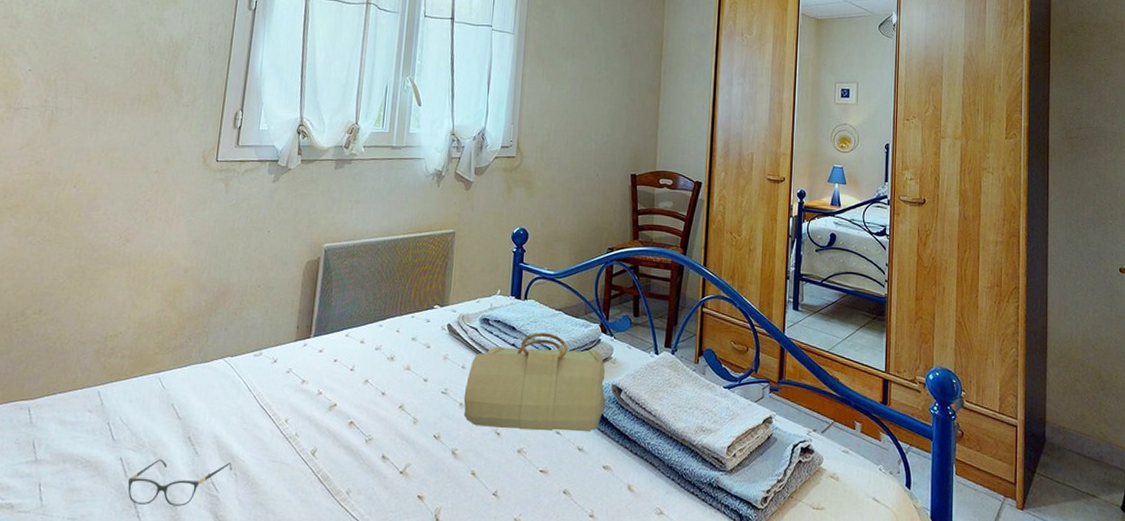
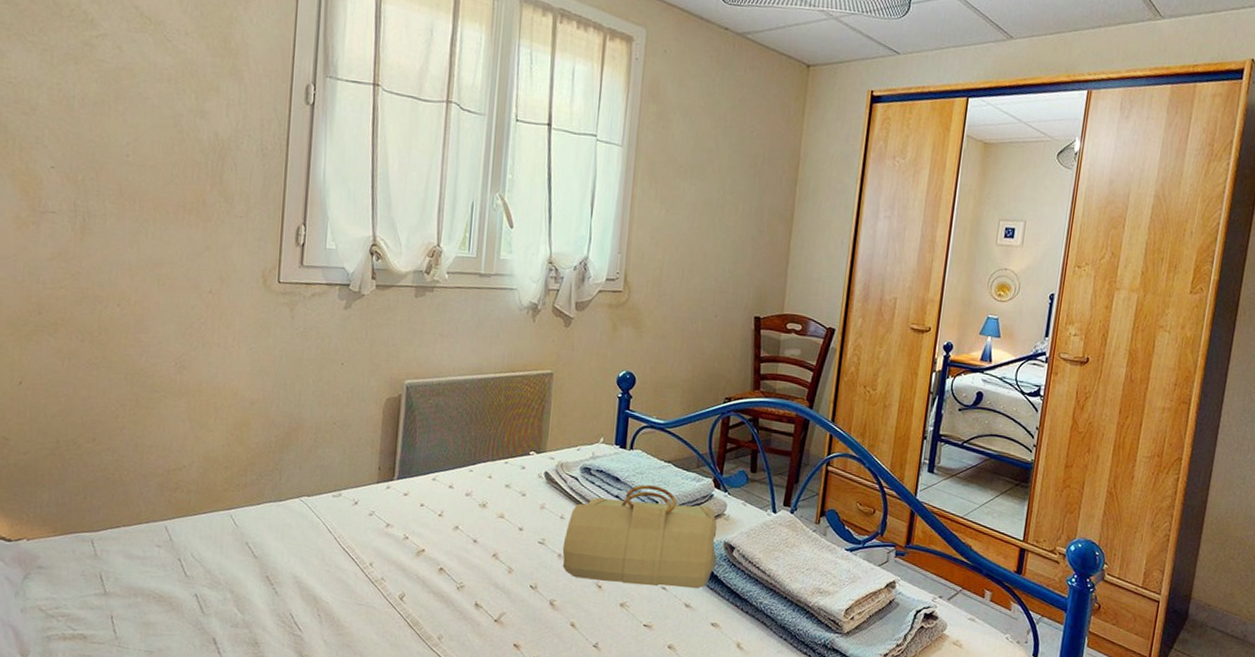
spectacles: present [127,459,232,507] -> none [205,597,315,645]

